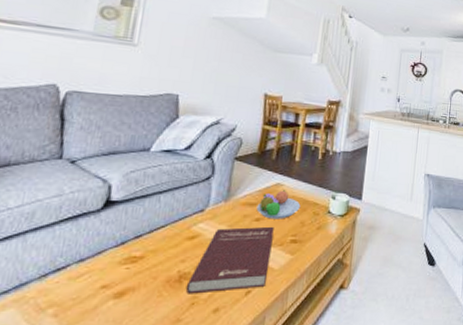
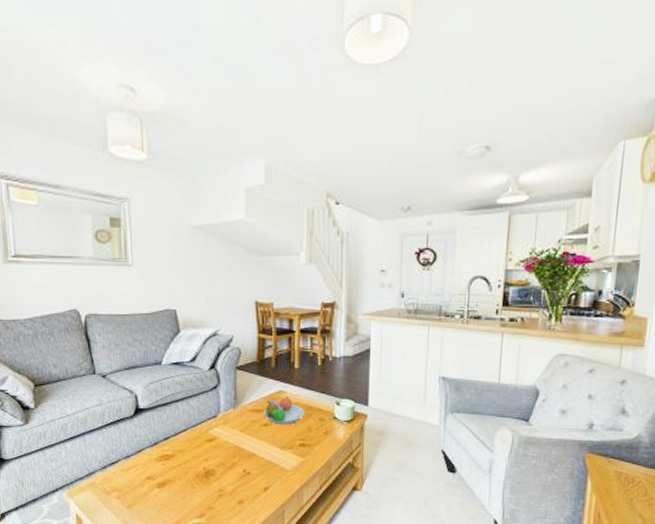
book: present [185,226,274,294] -> none [212,431,282,488]

